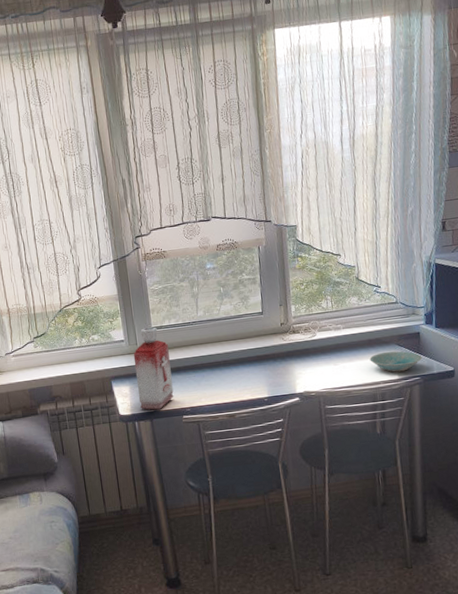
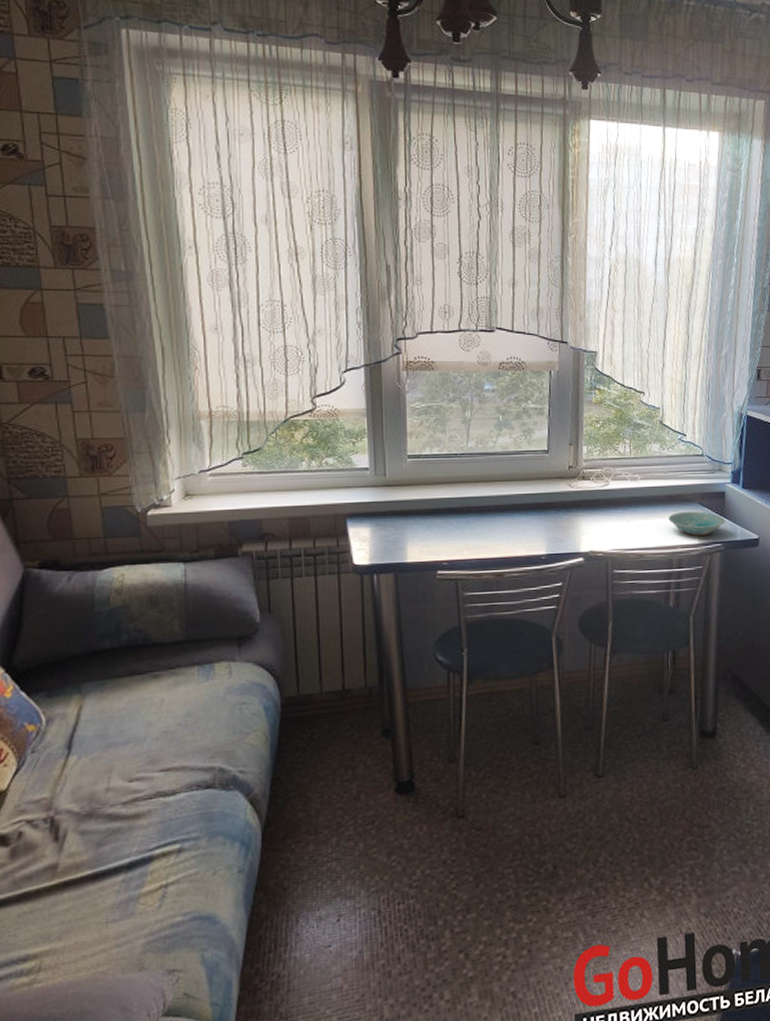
bottle: present [133,327,174,410] -> none [379,455,428,561]

